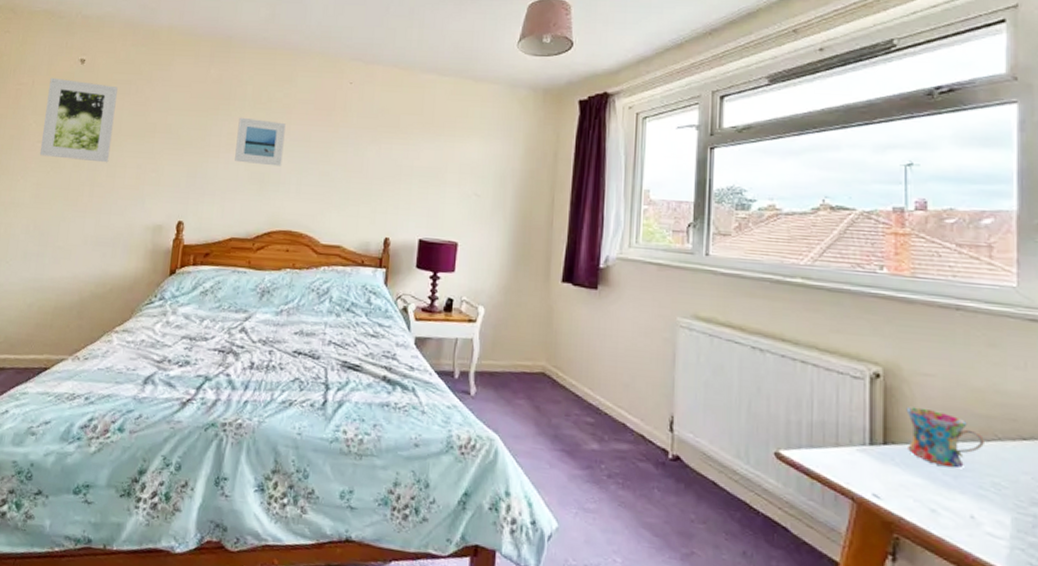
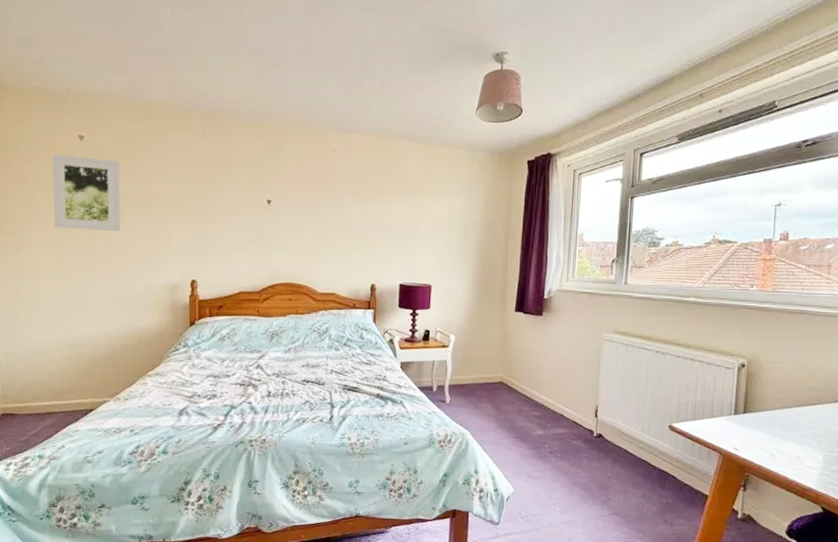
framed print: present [235,117,286,167] -> none [236,185,278,228]
mug: present [906,406,984,468] -> none [760,386,811,426]

